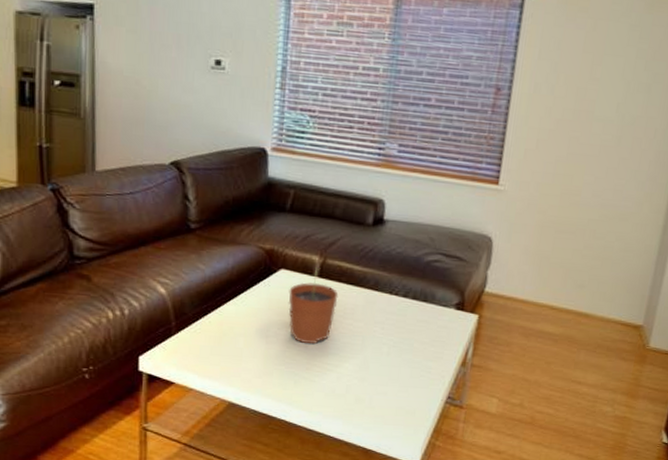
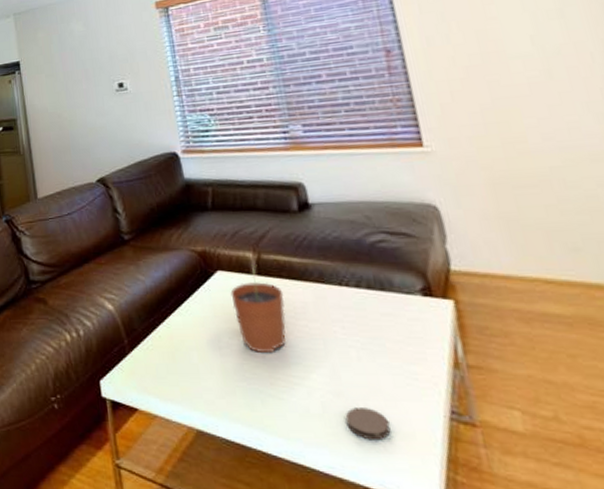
coaster: none [363,391,398,416] -> present [345,407,391,441]

